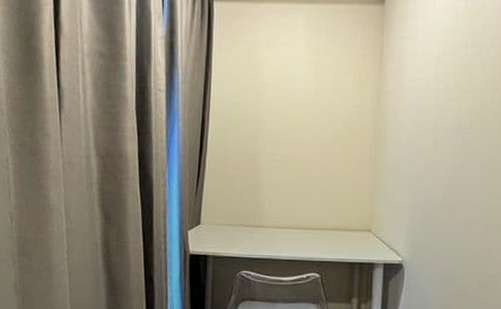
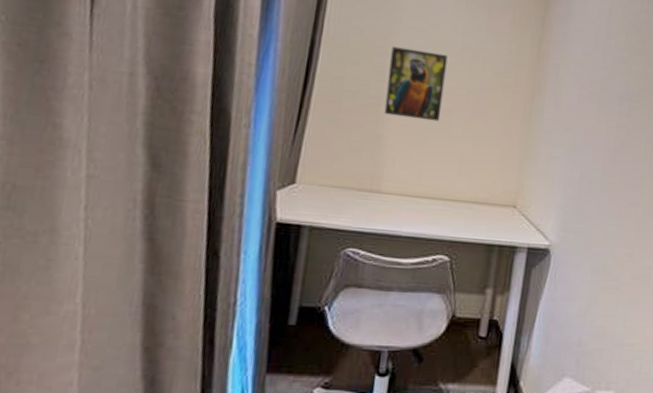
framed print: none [259,113,304,168] -> present [384,46,448,122]

